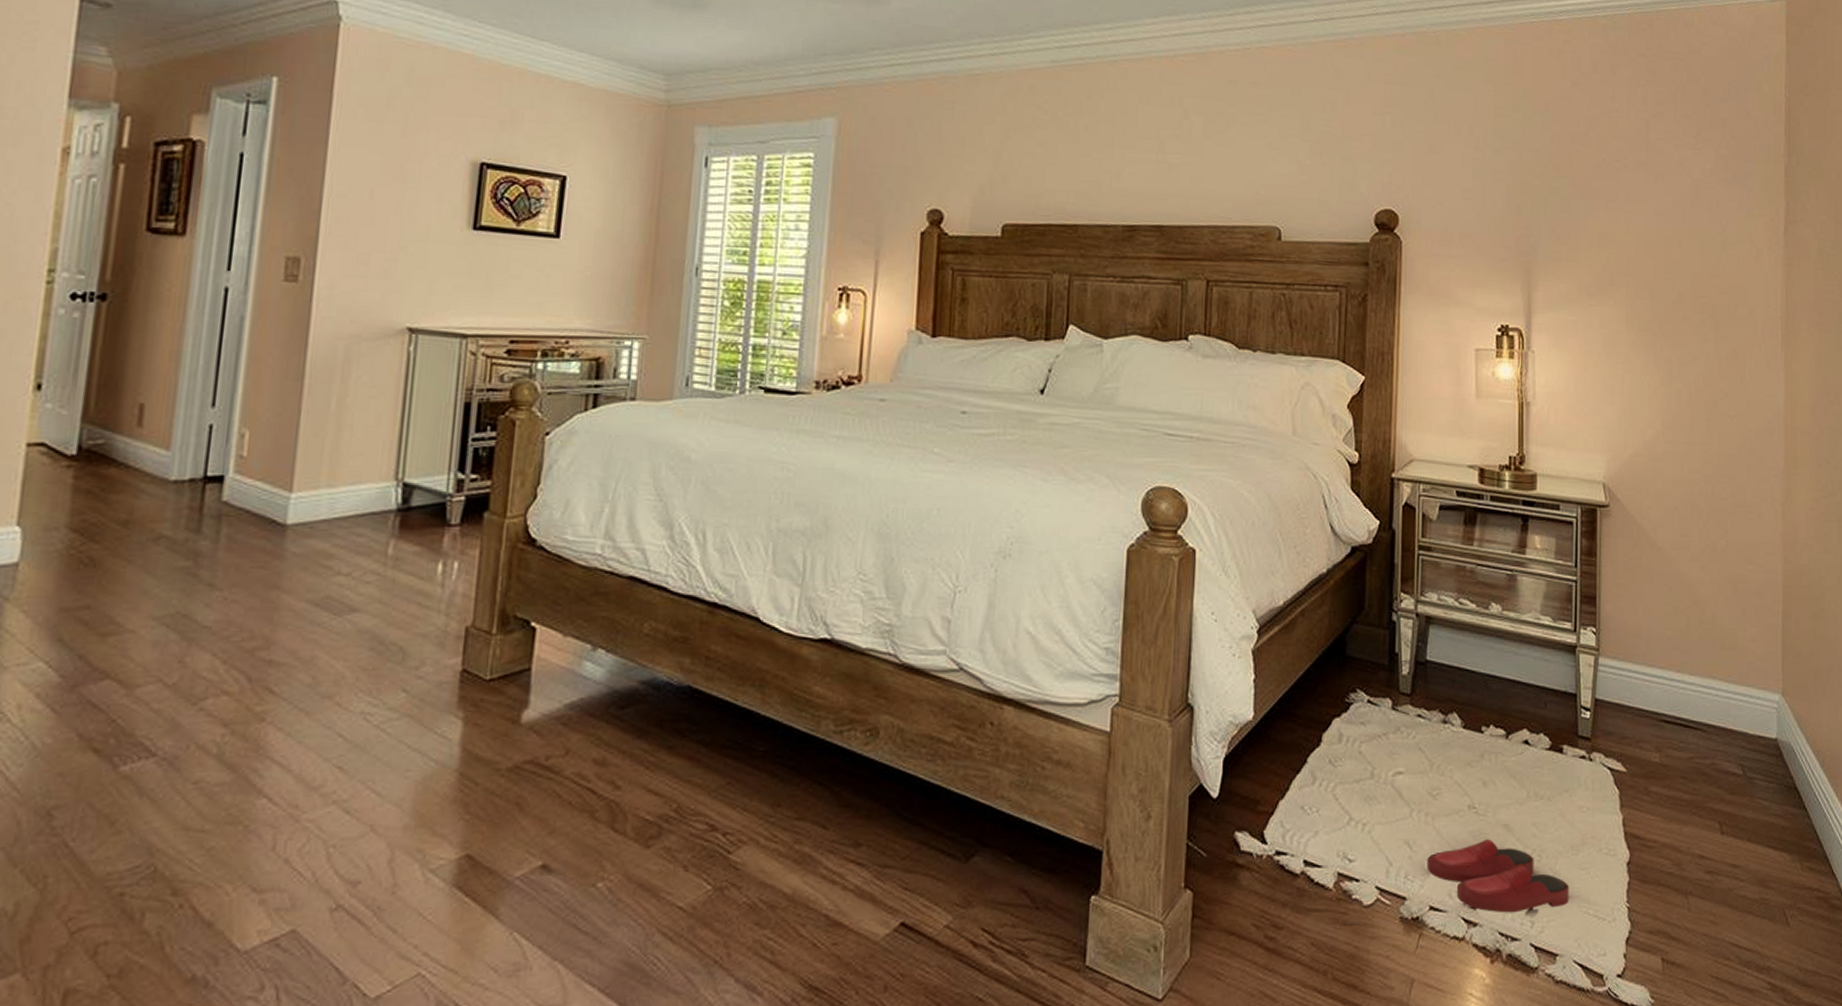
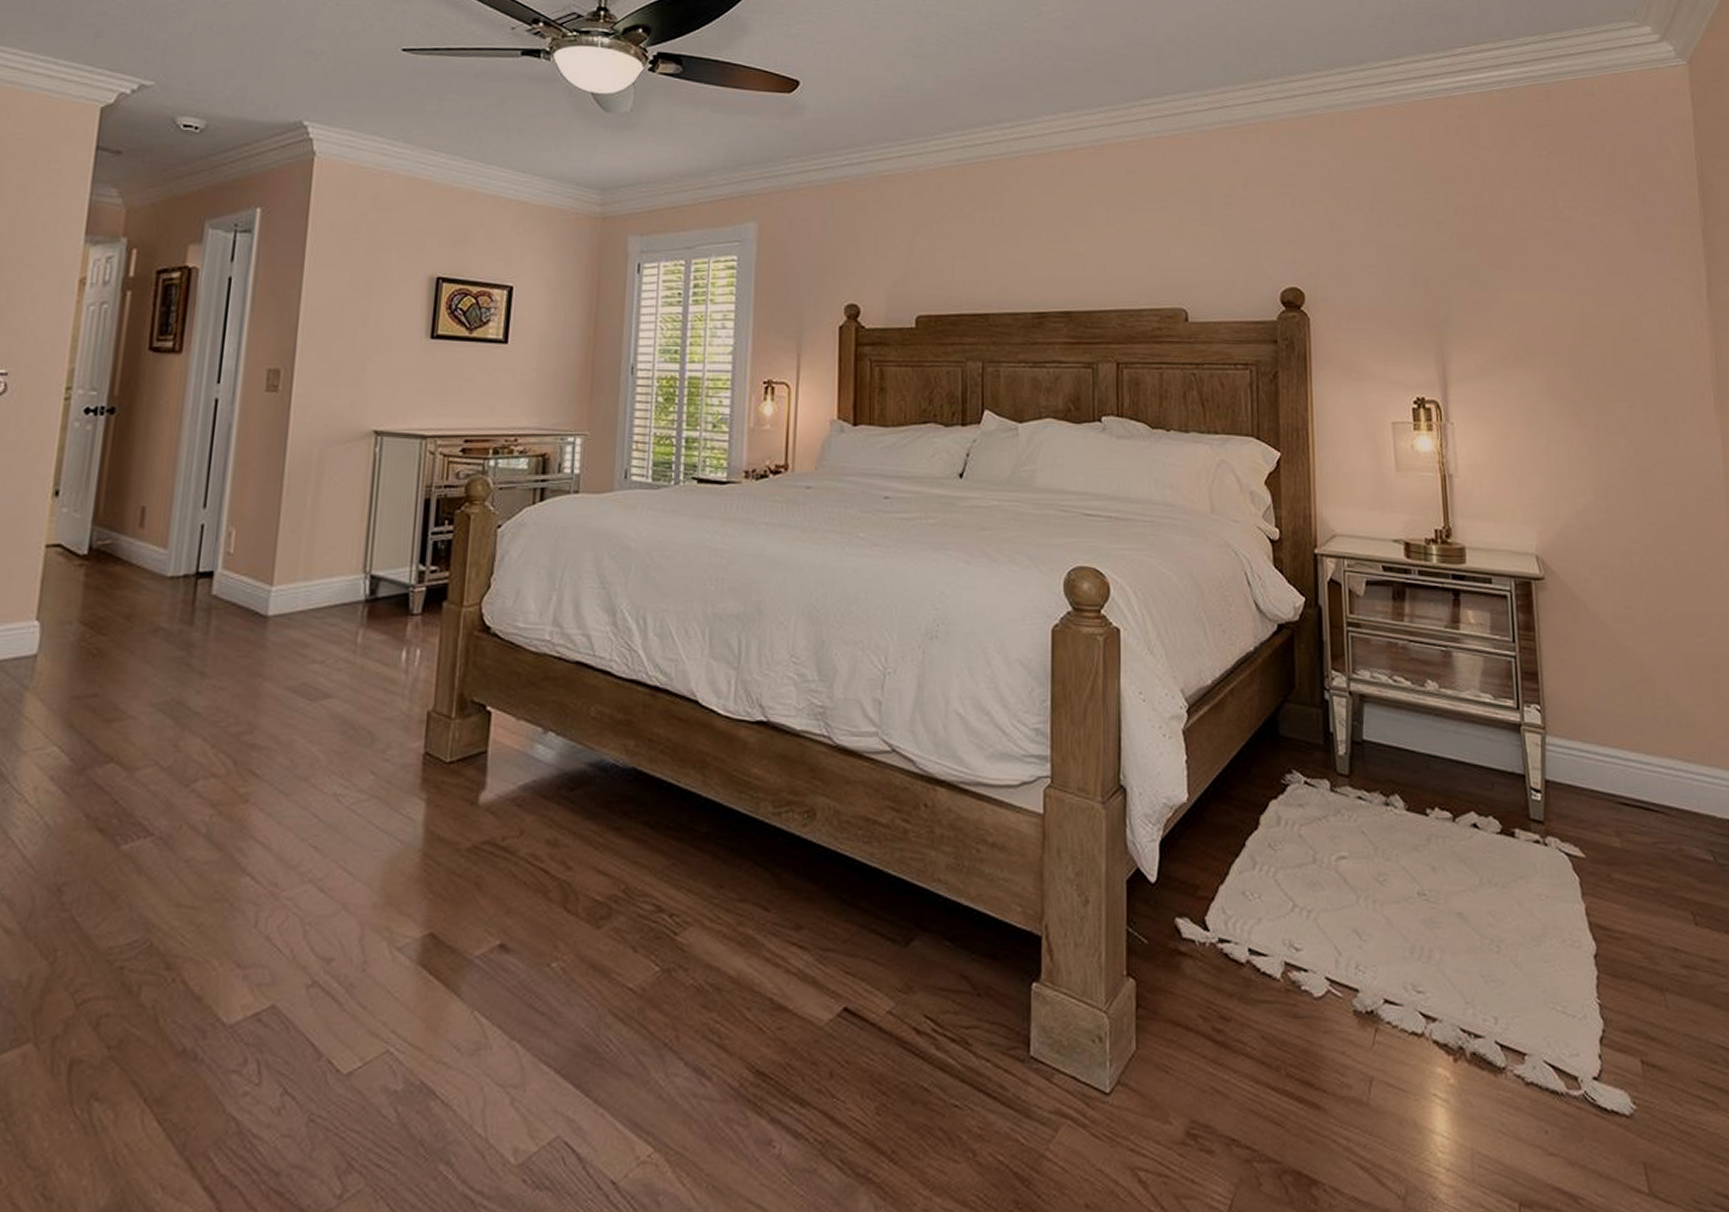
slippers: present [1426,839,1569,913] -> none [1378,928,1534,1008]

